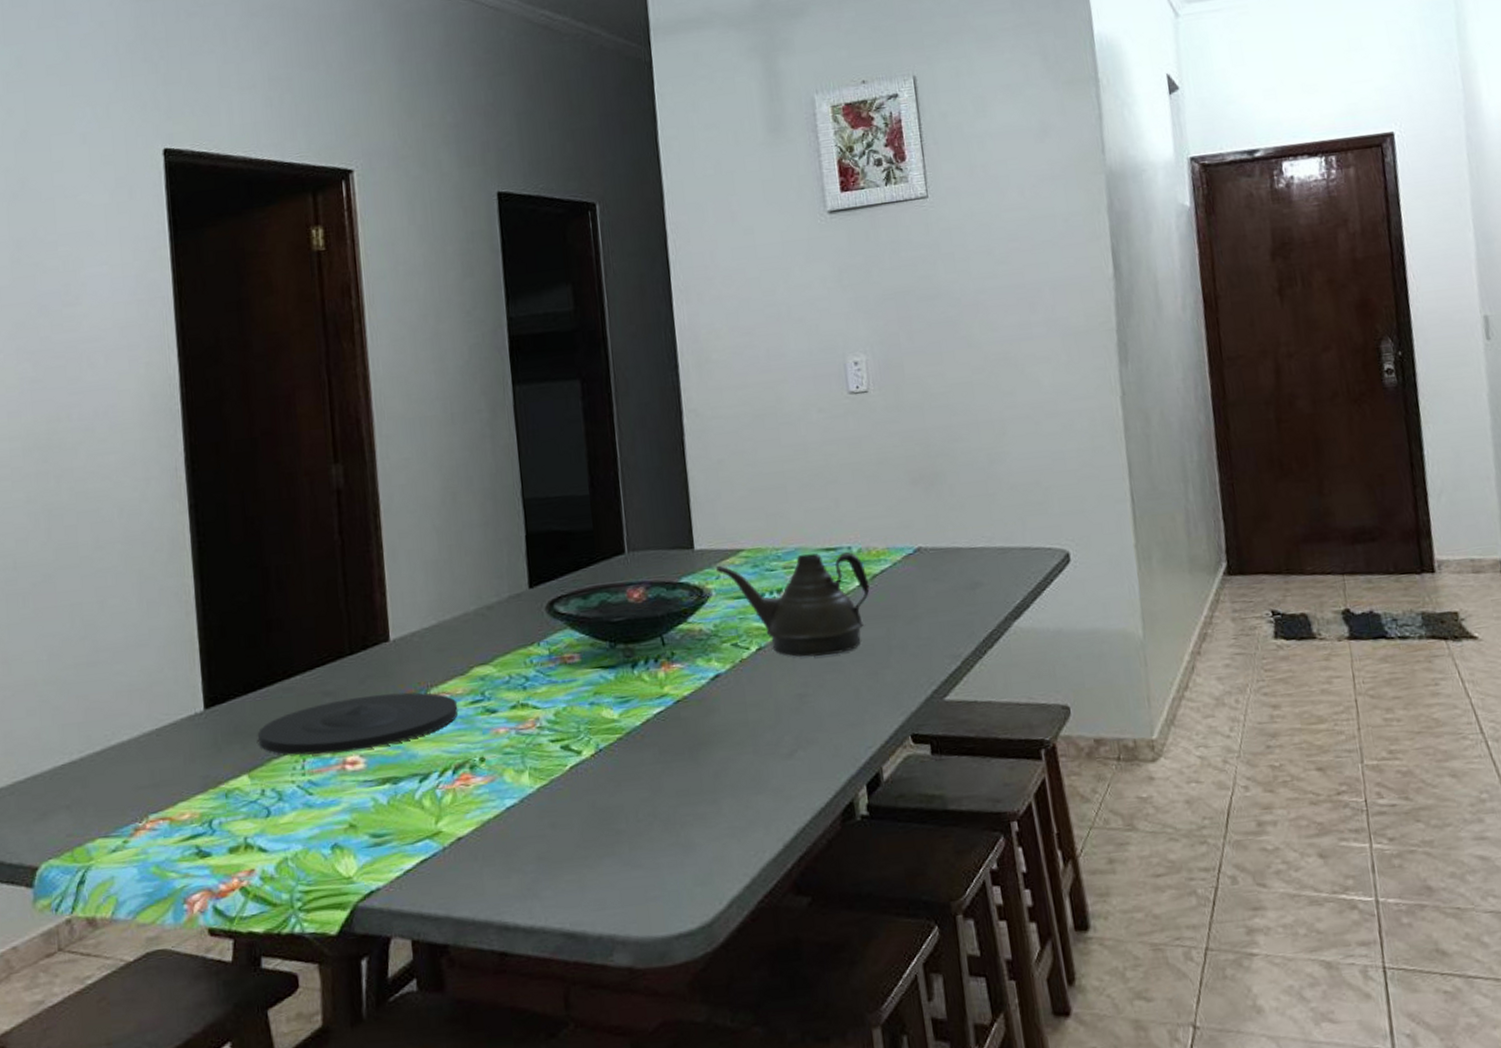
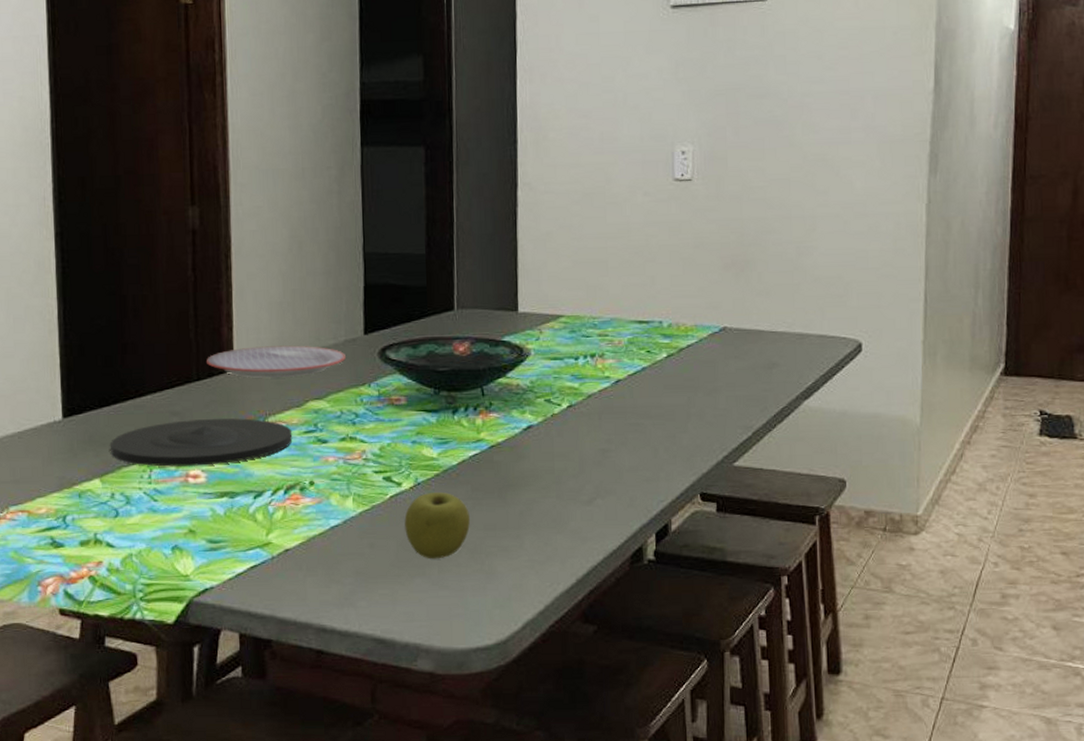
plate: none [358,606,511,647] -> present [205,345,346,378]
apple: none [587,757,661,836] -> present [404,491,470,559]
teapot: present [716,552,870,658] -> none [537,325,676,418]

